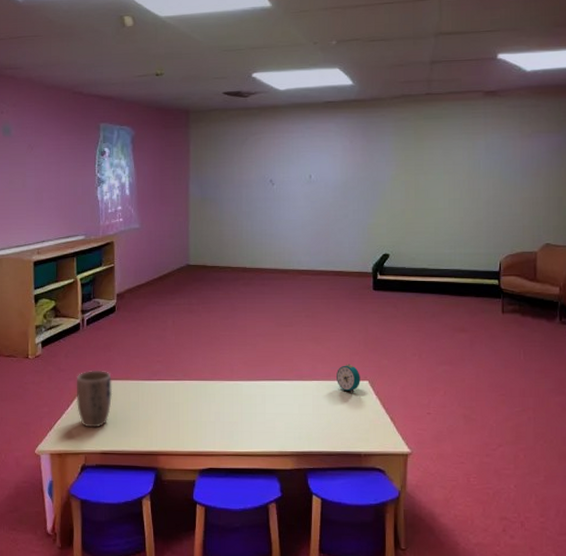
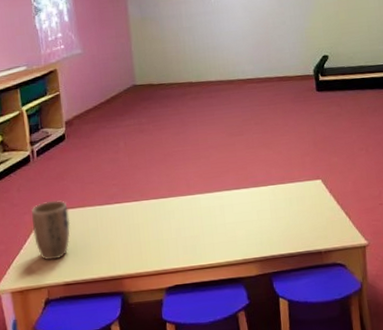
alarm clock: present [337,364,360,393] -> none [290,165,314,193]

